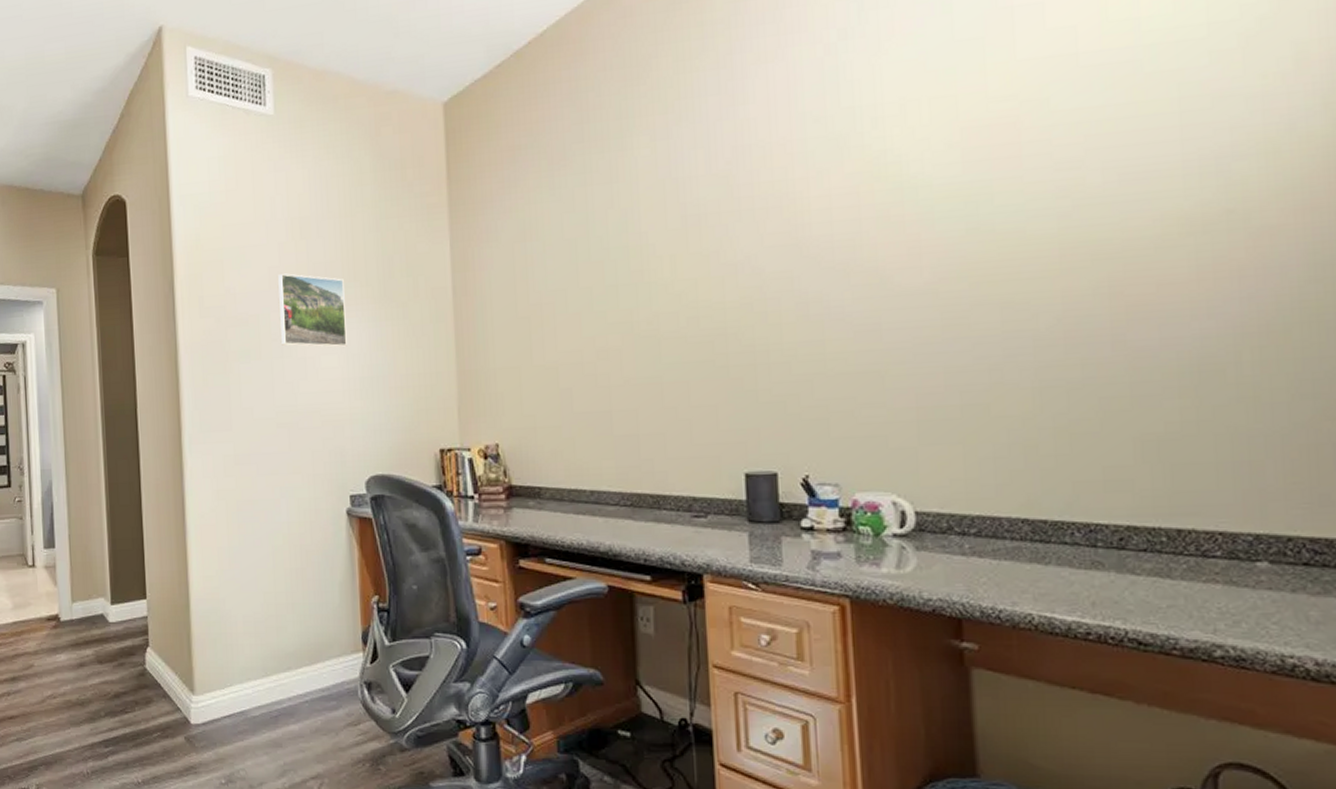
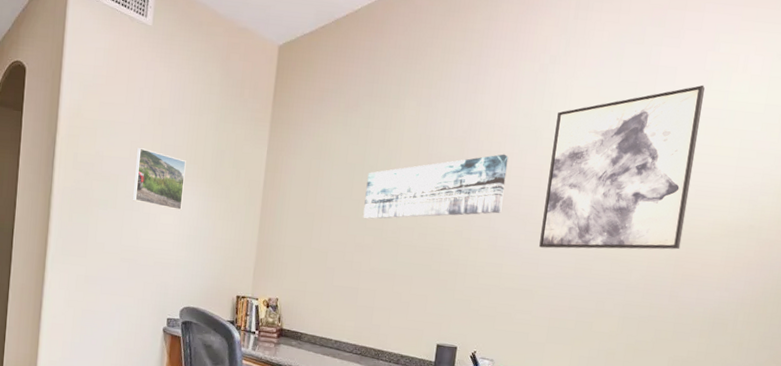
wall art: none [597,181,807,312] -> present [363,154,509,220]
wall art: none [866,17,1113,306] -> present [539,85,705,250]

